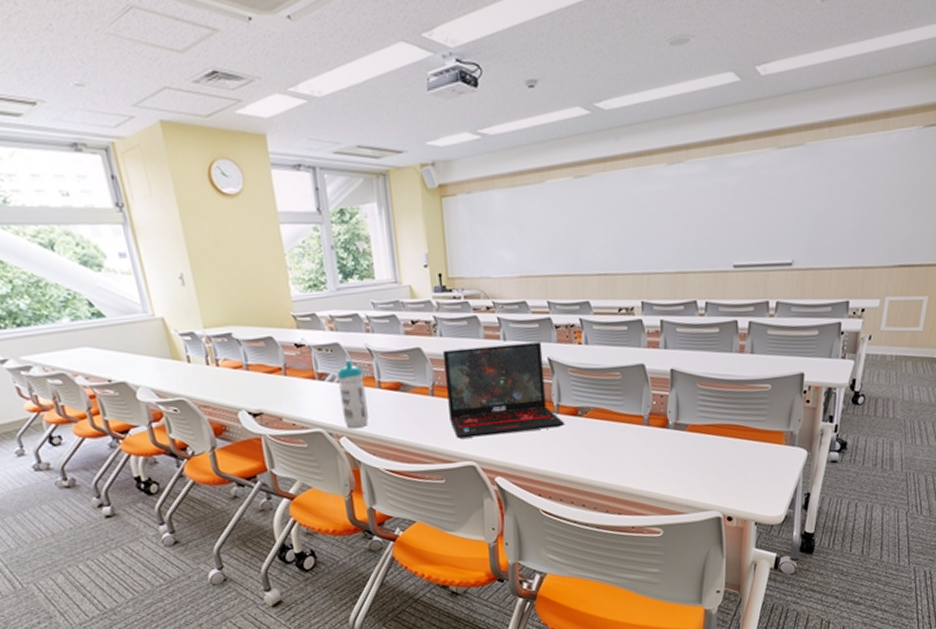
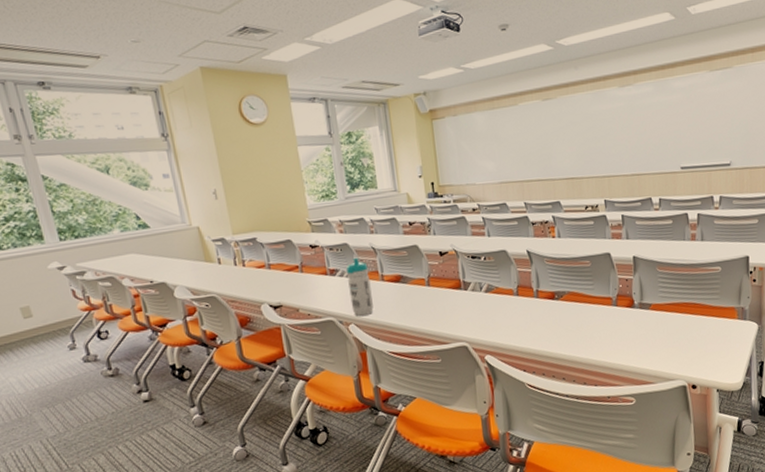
laptop: present [442,342,565,439] -> none [436,237,544,323]

